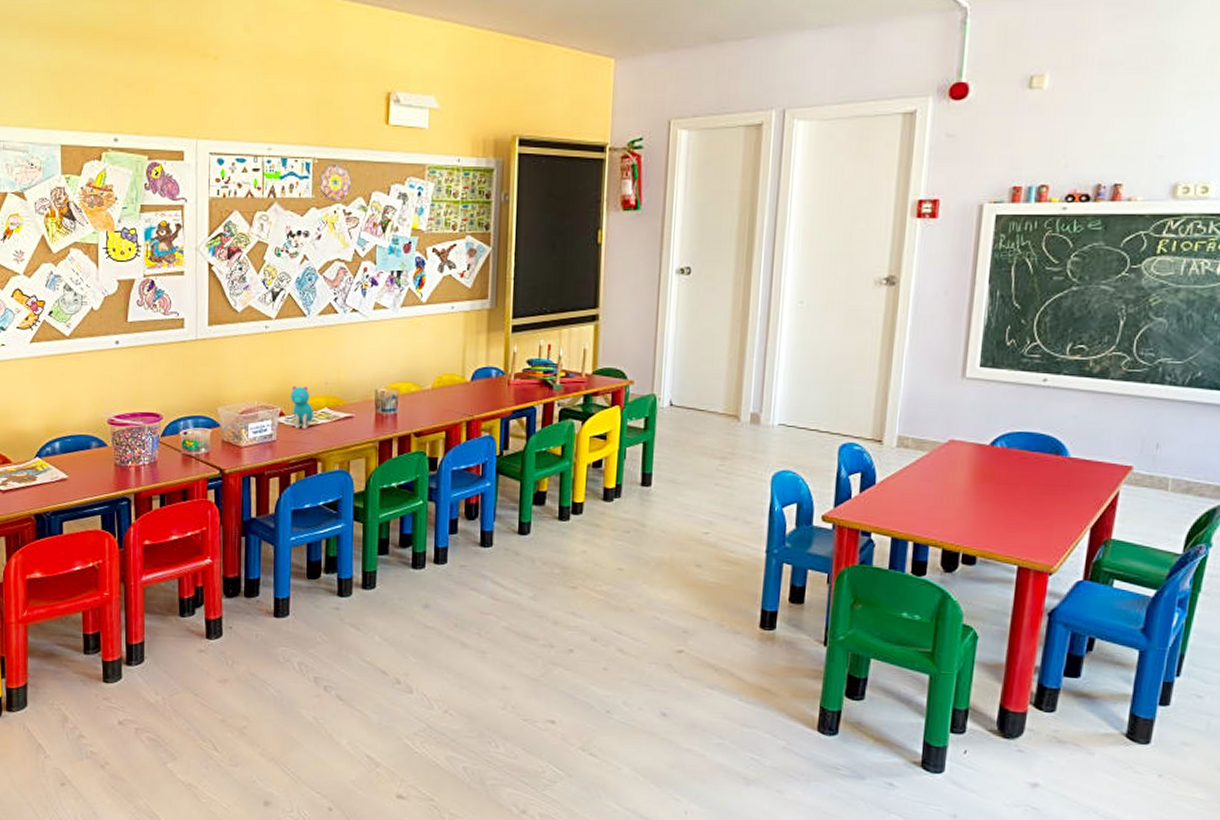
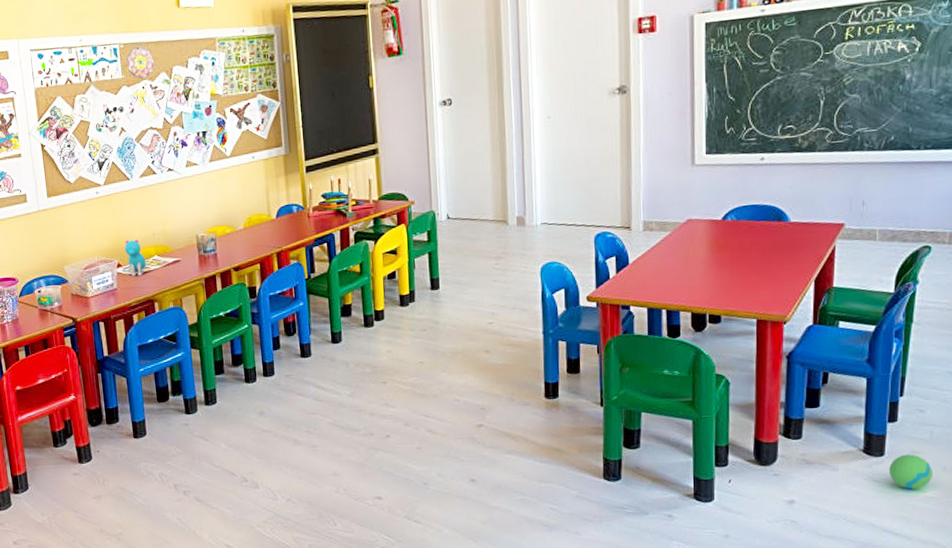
ball: none [1154,745,1205,788] -> present [889,454,932,489]

